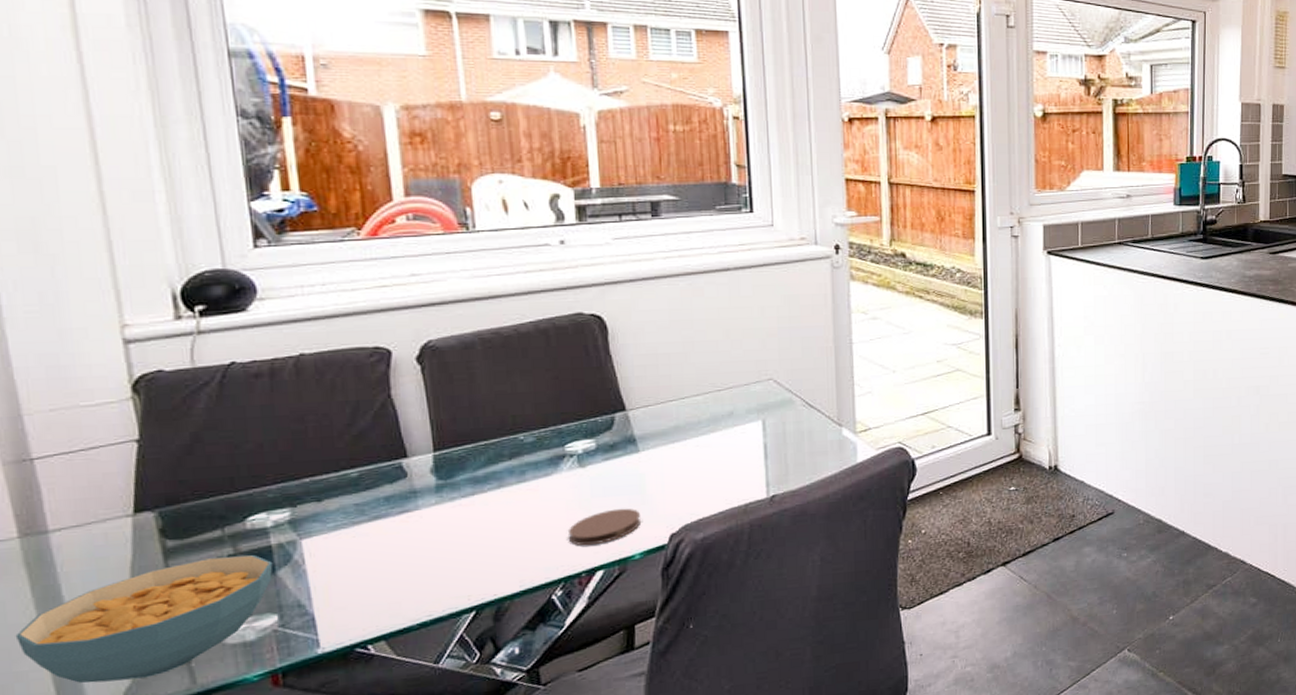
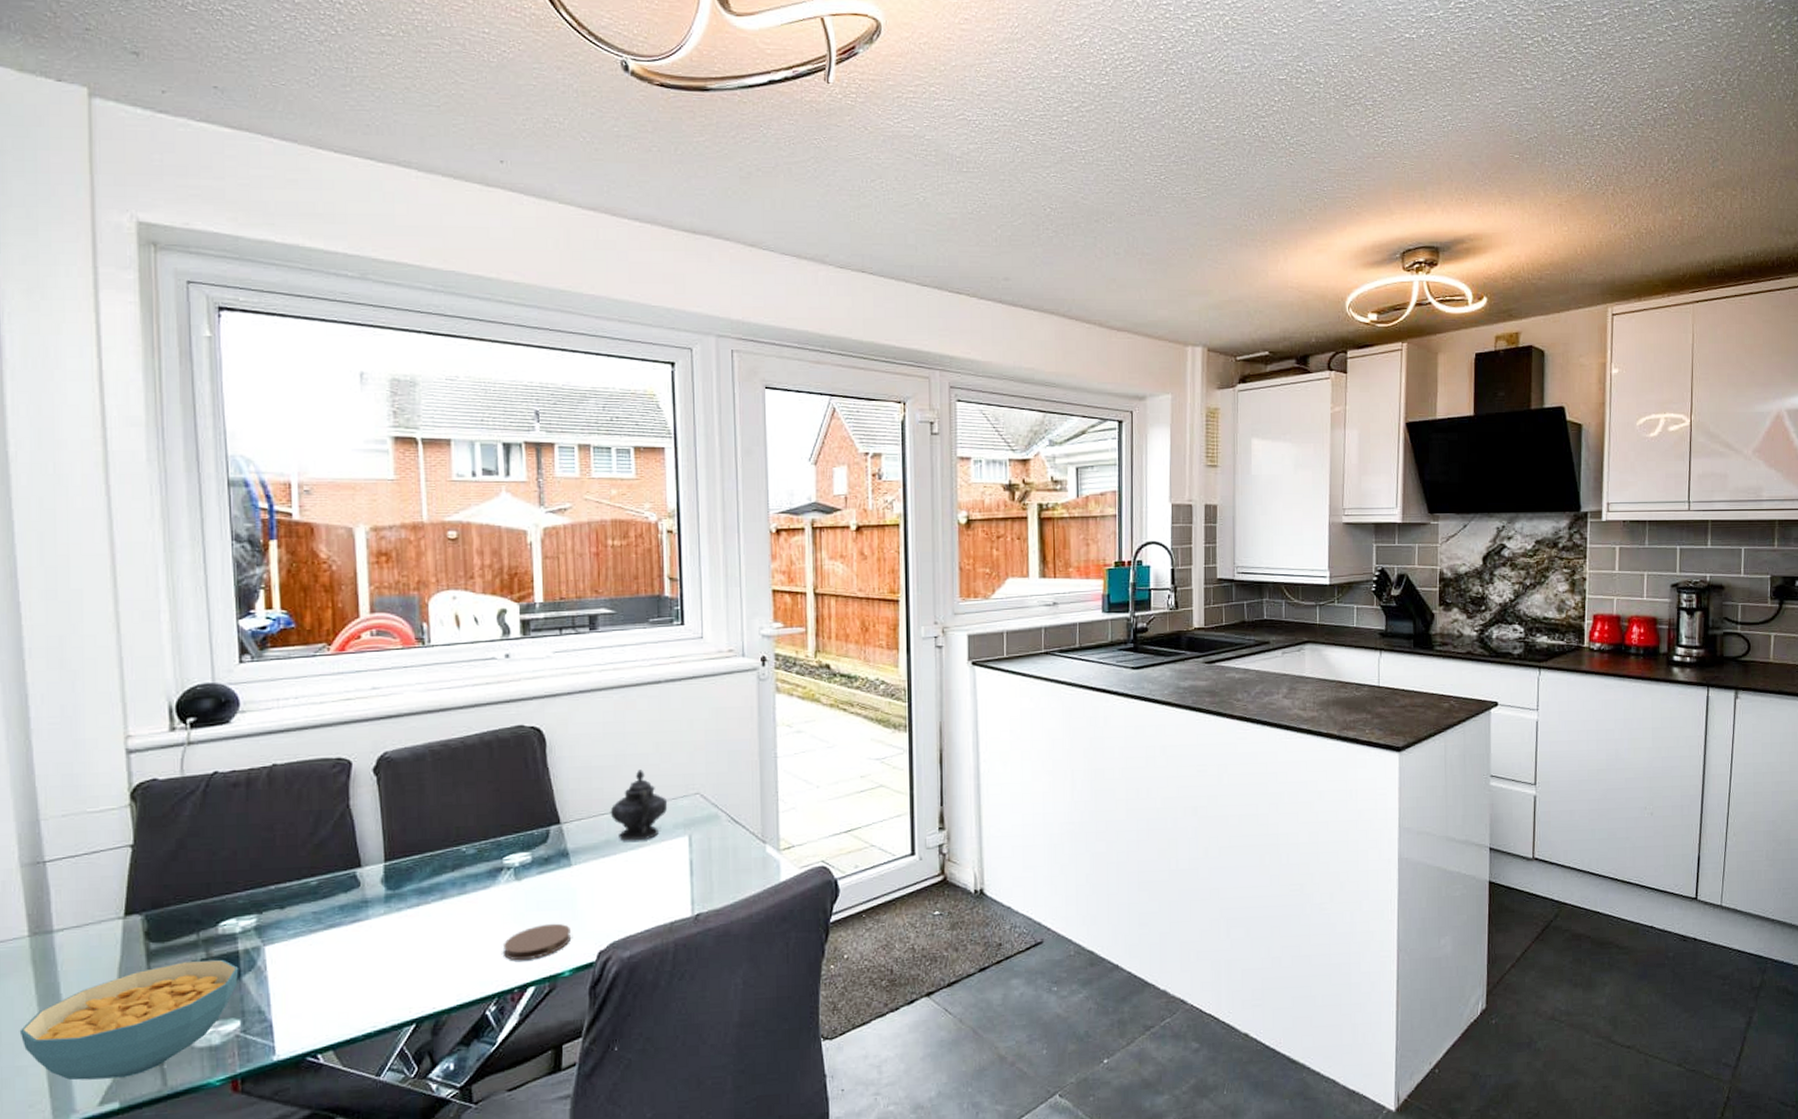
teapot: none [679,356,740,427] -> present [610,770,668,841]

